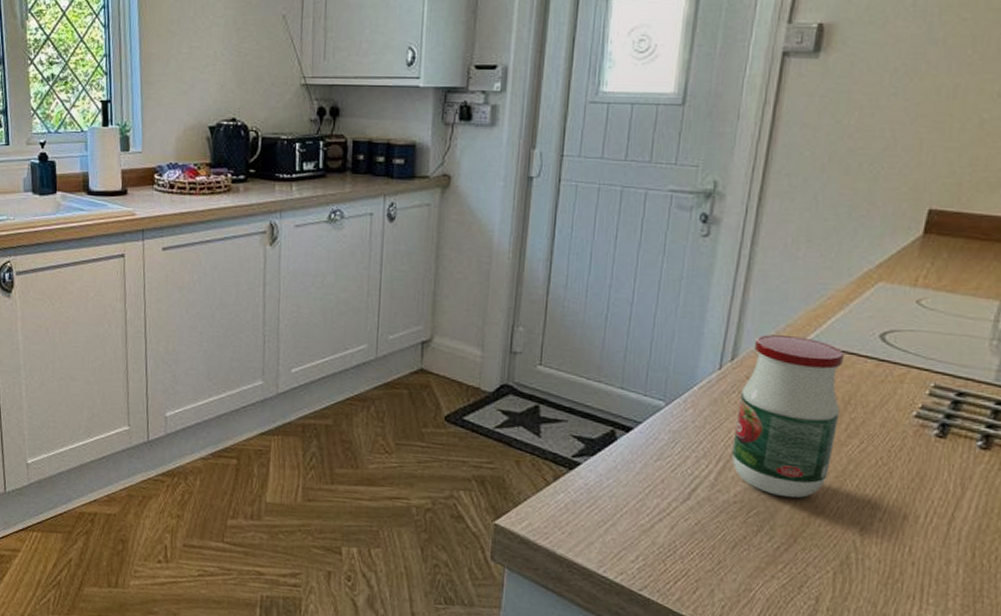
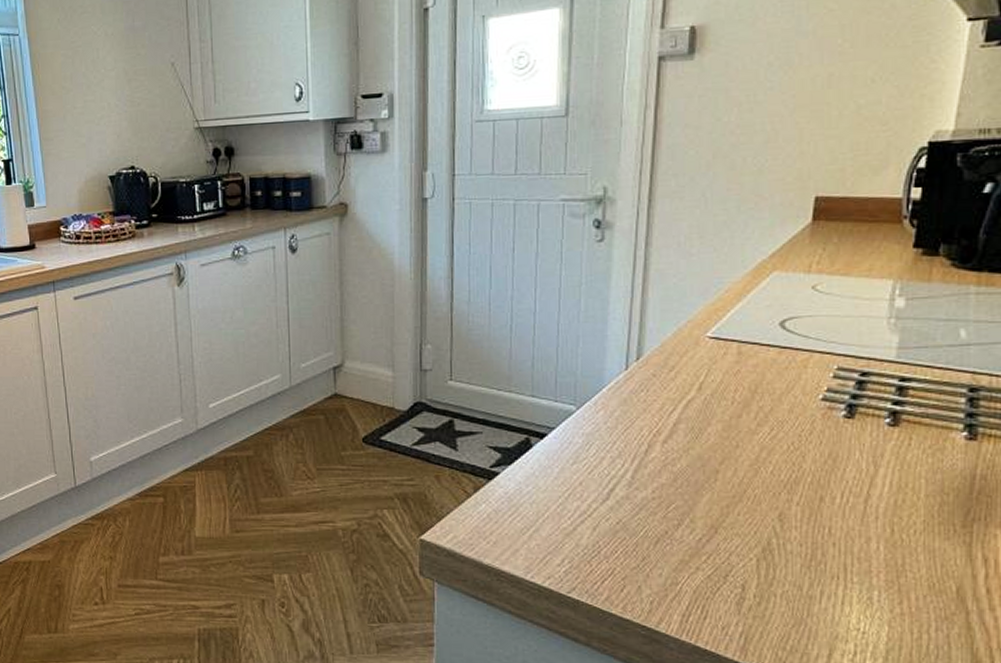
jar: present [731,335,845,498] -> none [646,331,748,490]

